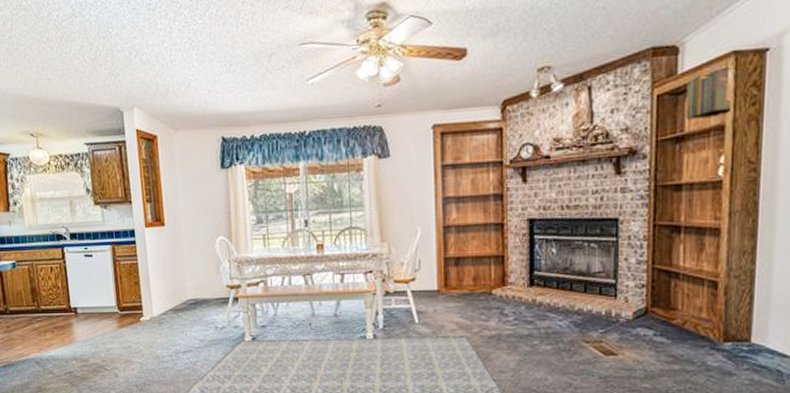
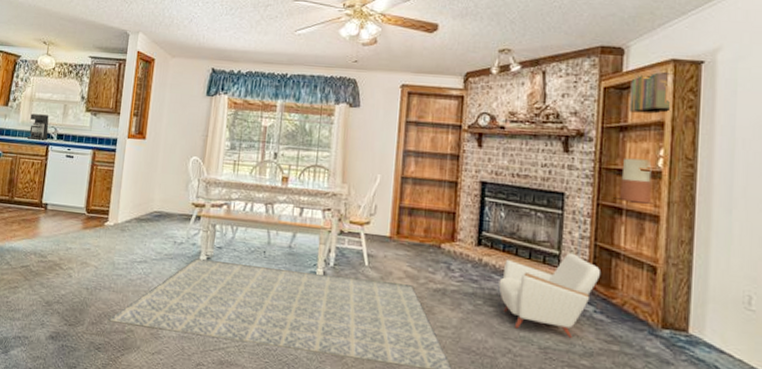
coffee maker: none [36,215,60,245] -> present [26,113,49,141]
armchair: none [555,280,659,365] -> present [498,253,600,339]
vase: none [678,170,712,219] -> present [620,158,652,204]

